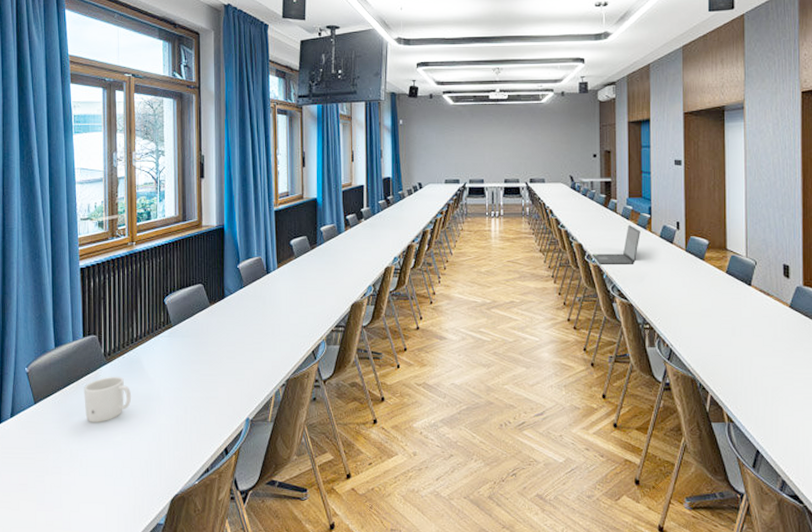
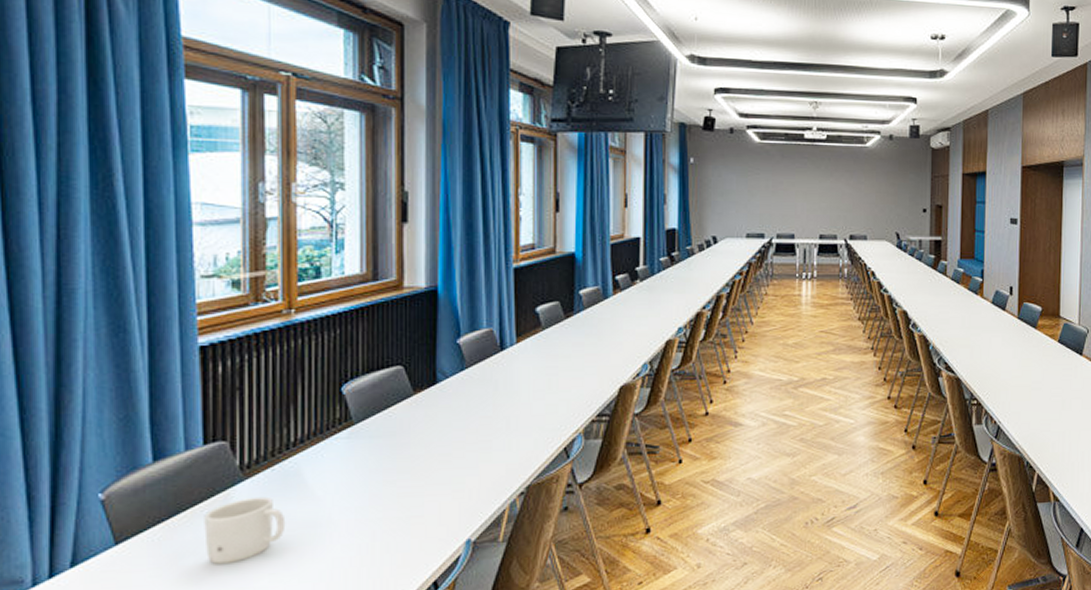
laptop: present [591,224,640,266] -> none [917,289,971,335]

